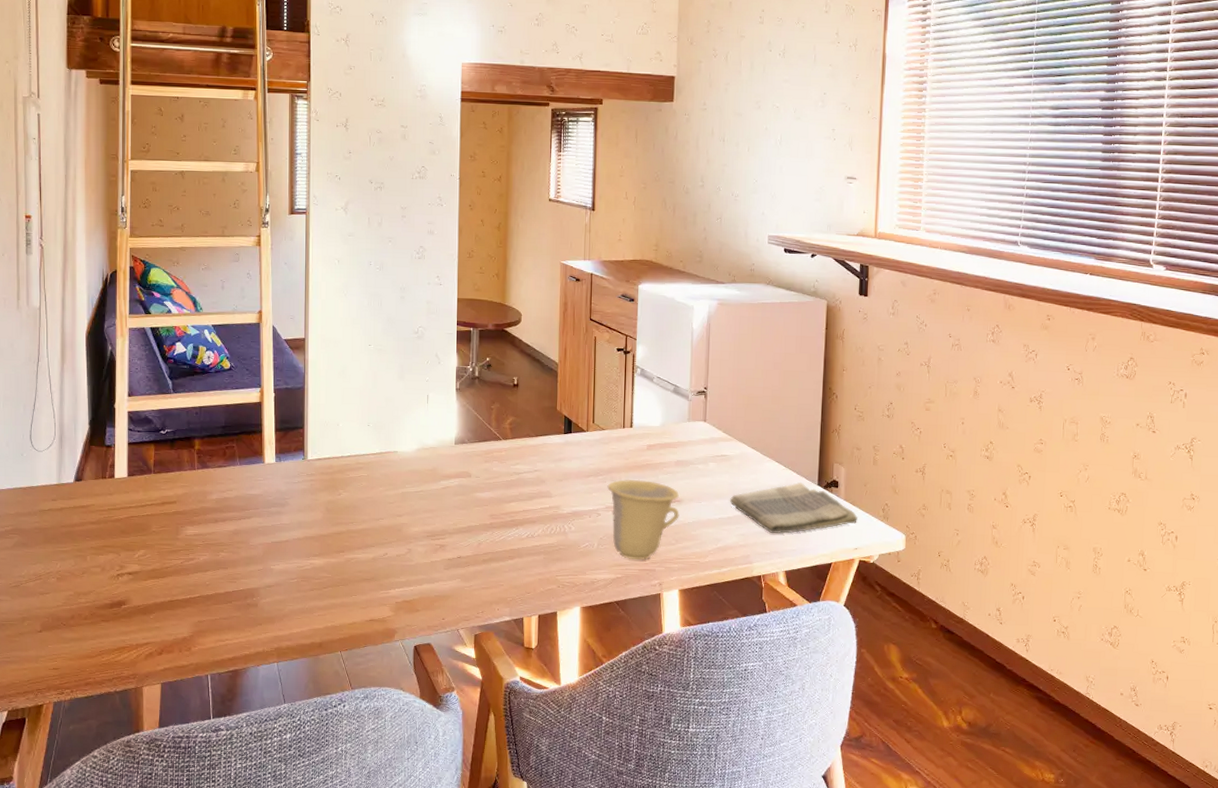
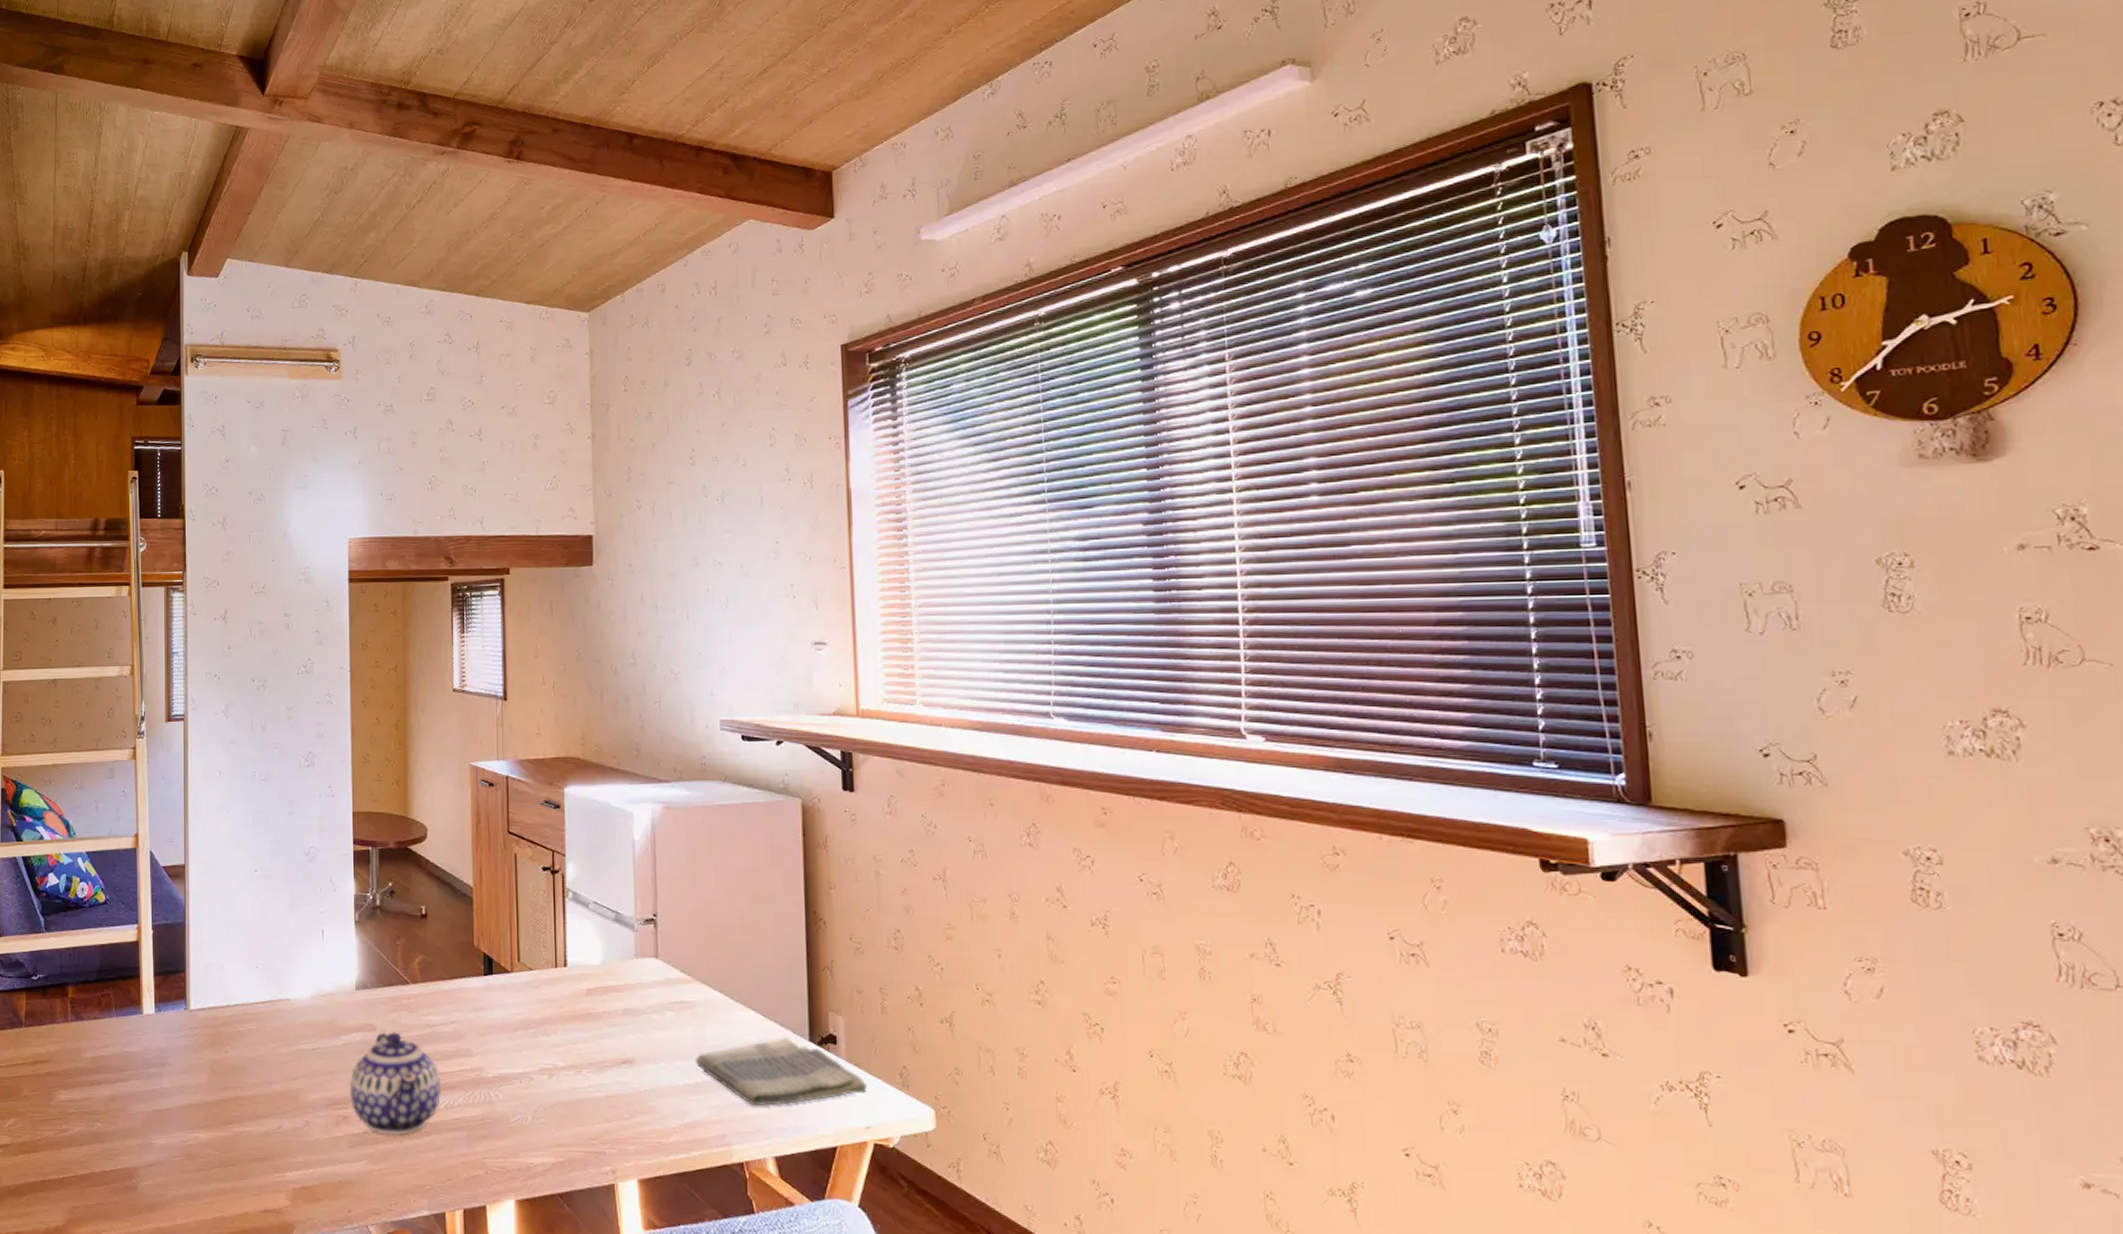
teapot: none [446,478,525,559] -> present [349,1031,442,1135]
cup: present [607,479,679,561] -> none [540,1032,632,1140]

